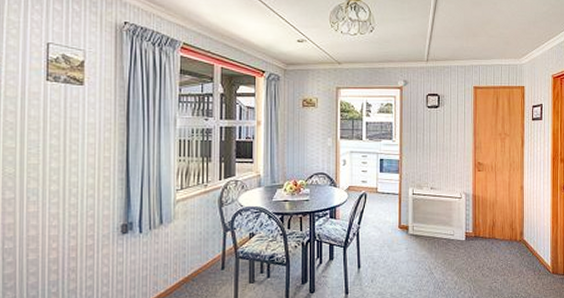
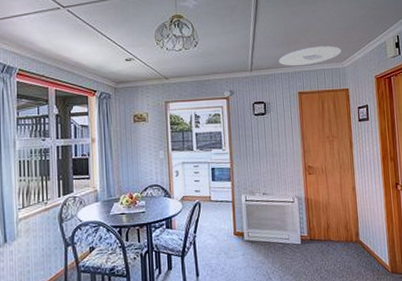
ceiling light: none [456,40,521,60] -> present [278,46,342,67]

